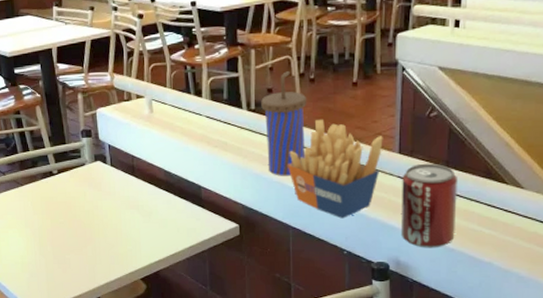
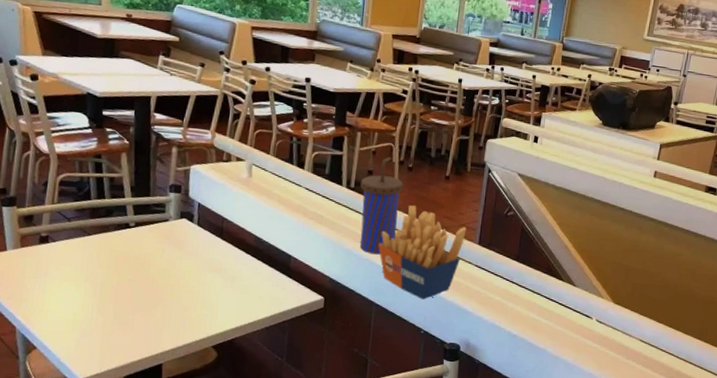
pop: present [400,163,457,248] -> none [473,255,525,334]

